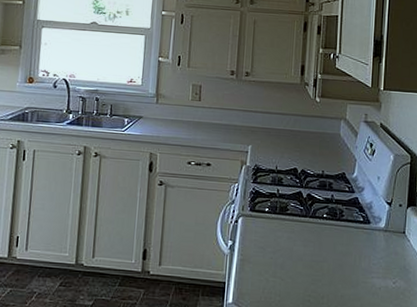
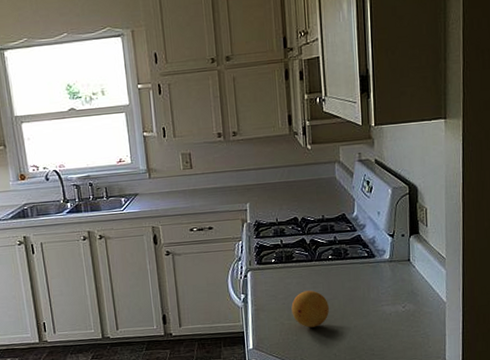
fruit: none [278,248,317,290] -> present [291,290,329,328]

